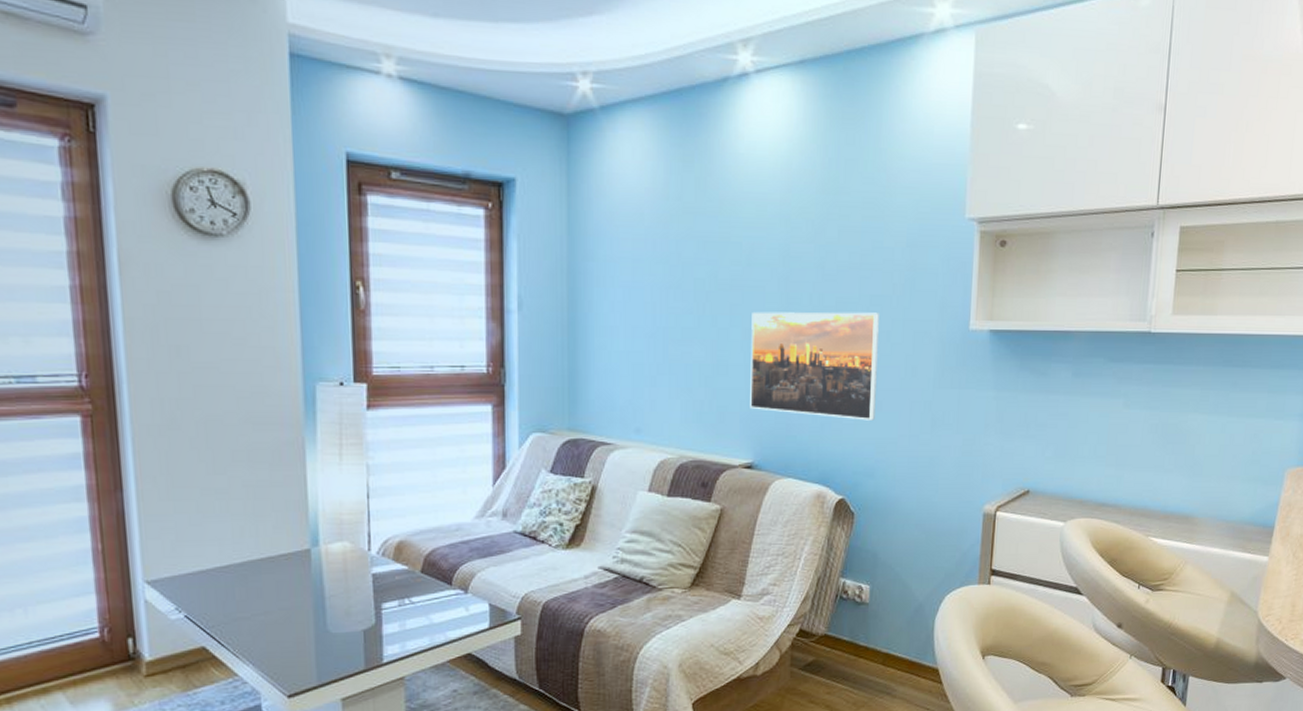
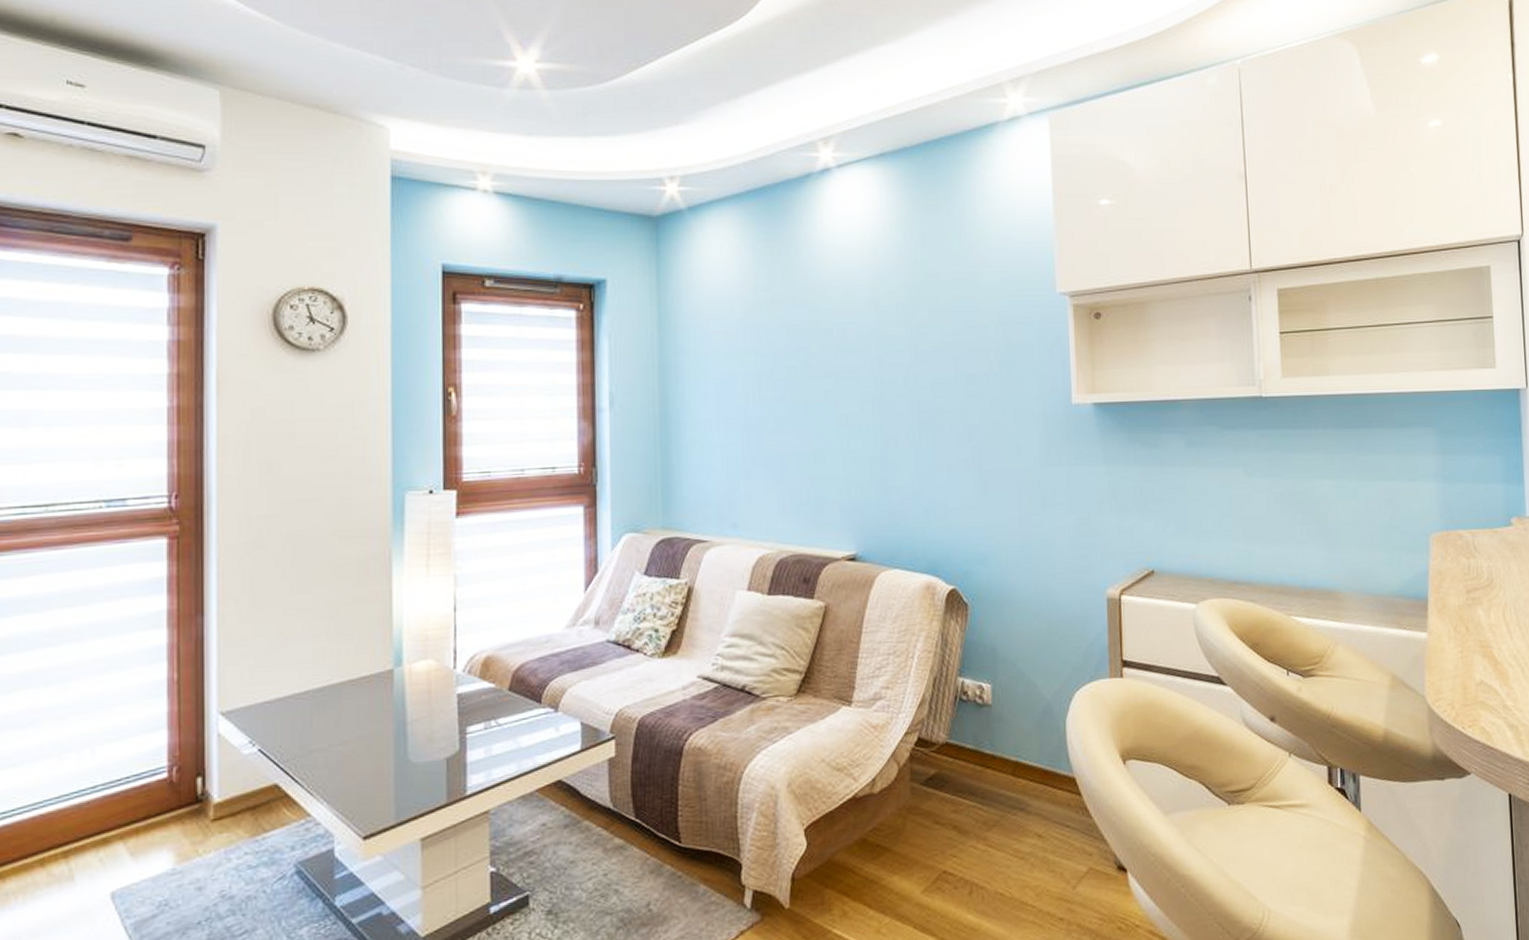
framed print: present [750,311,879,420] -> none [846,391,982,504]

